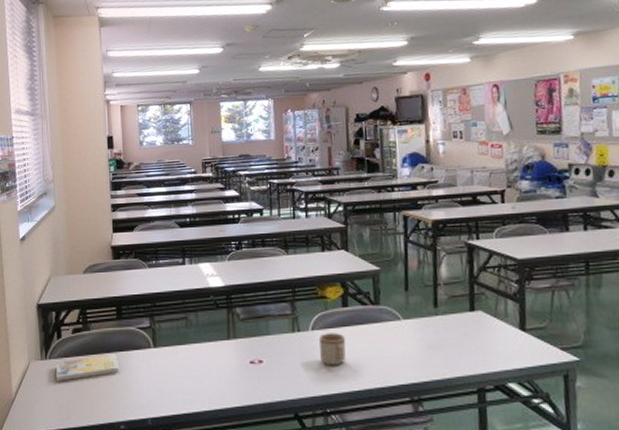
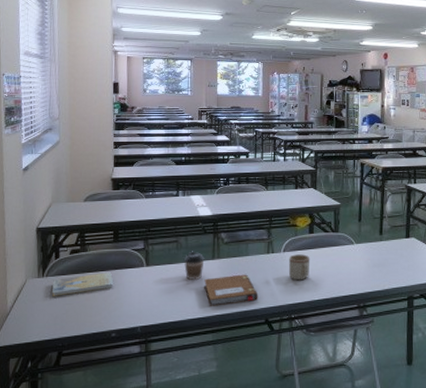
coffee cup: none [194,329,219,364] -> present [183,251,205,280]
notebook: none [219,357,285,396] -> present [204,274,258,306]

